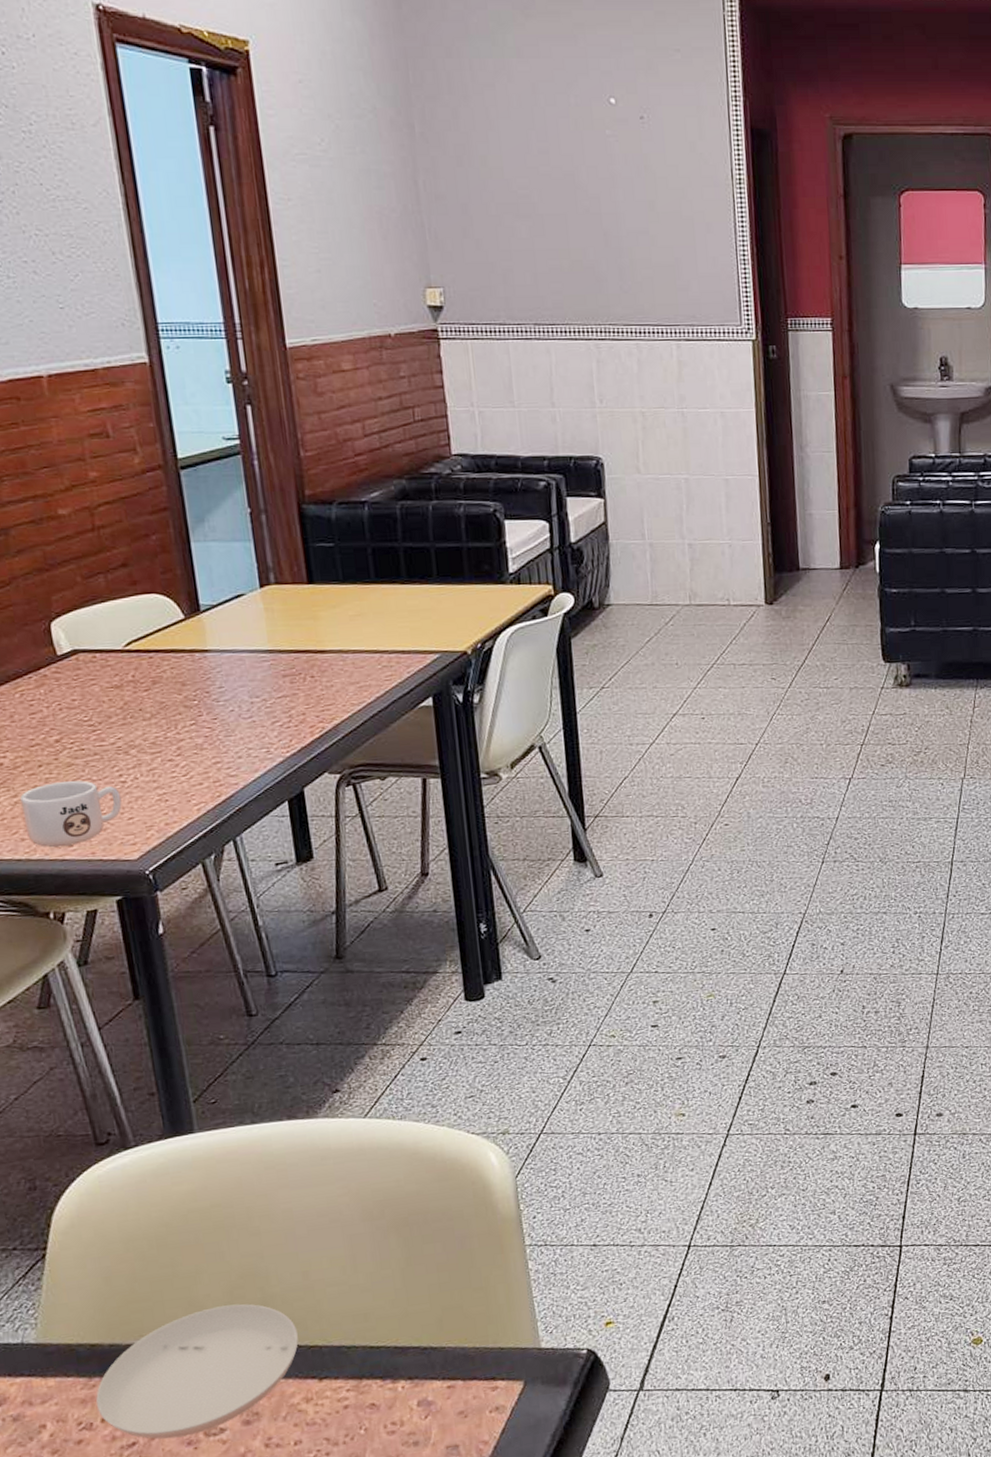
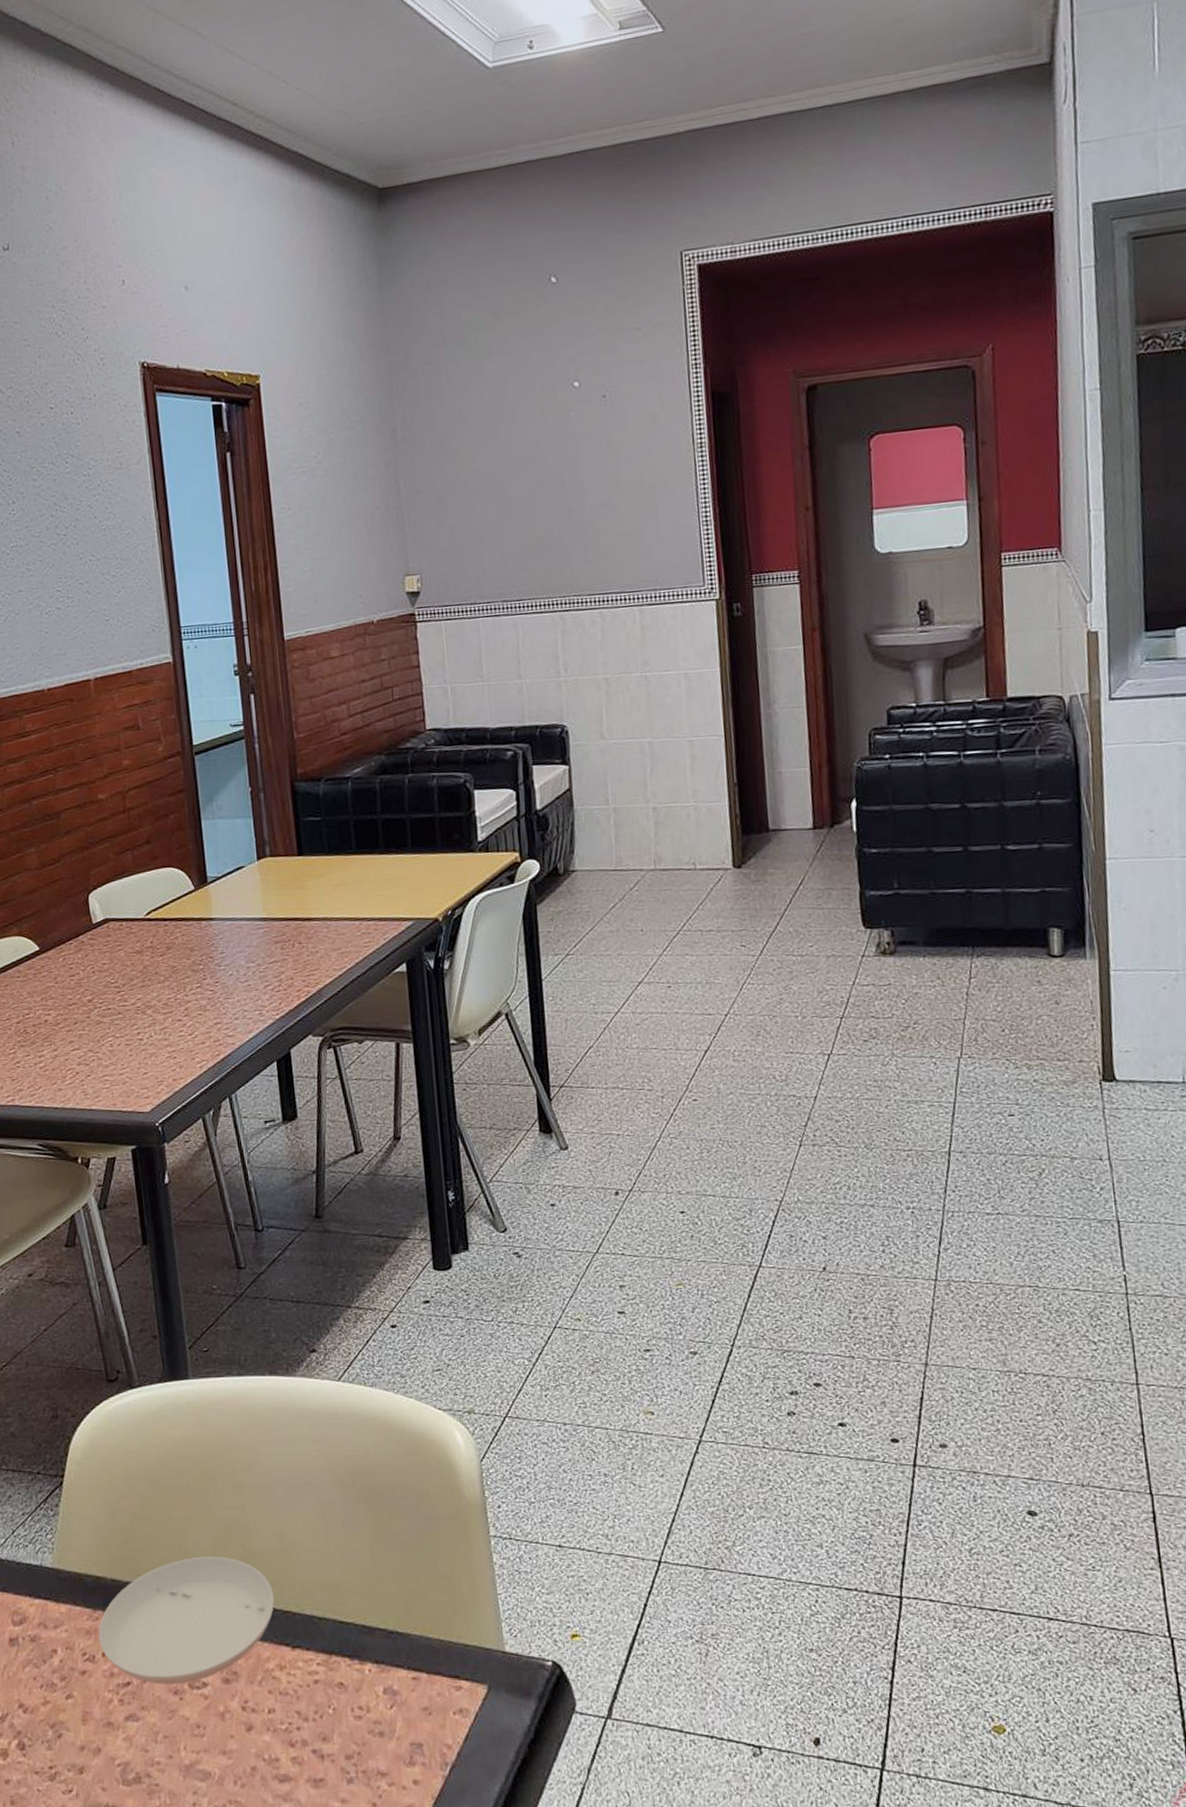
mug: present [20,780,122,847] -> none [59,1037,139,1098]

